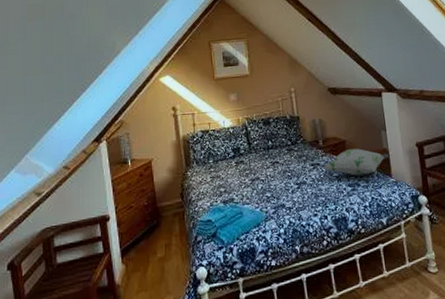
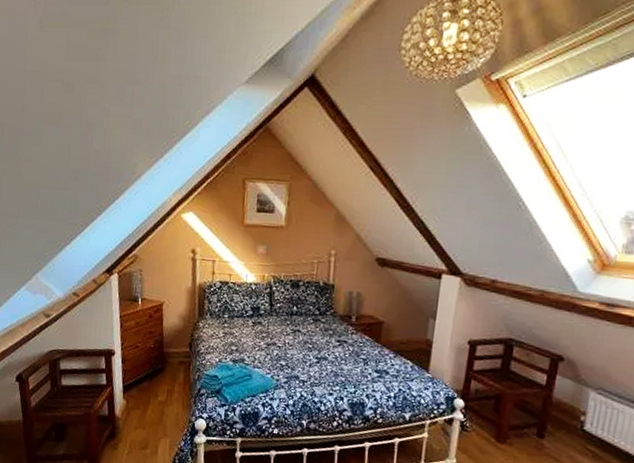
decorative pillow: present [323,148,391,176] -> none [349,331,434,364]

